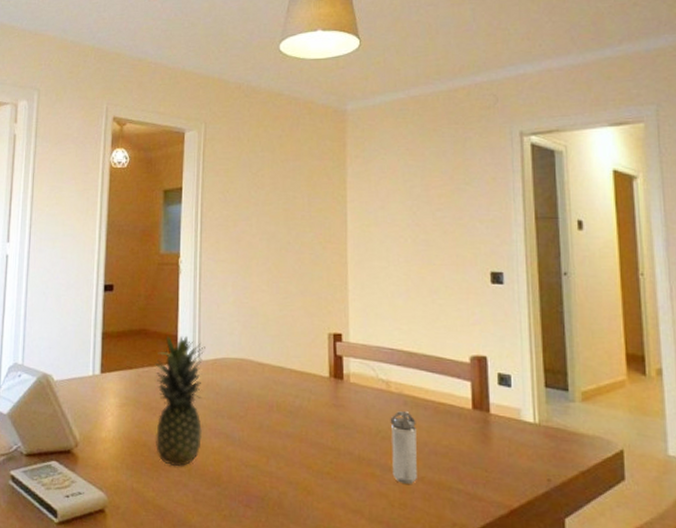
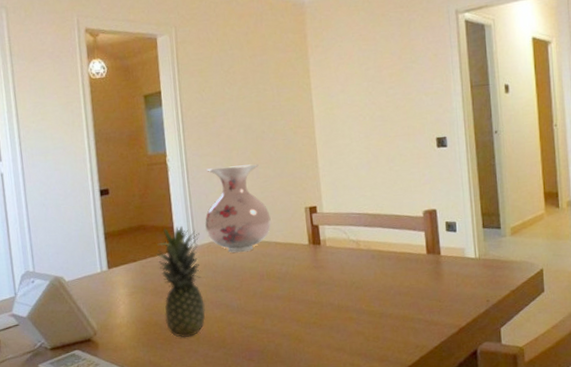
vase: none [213,276,288,376] -> present [205,164,271,253]
shaker: present [390,411,417,484] -> none [361,263,386,322]

